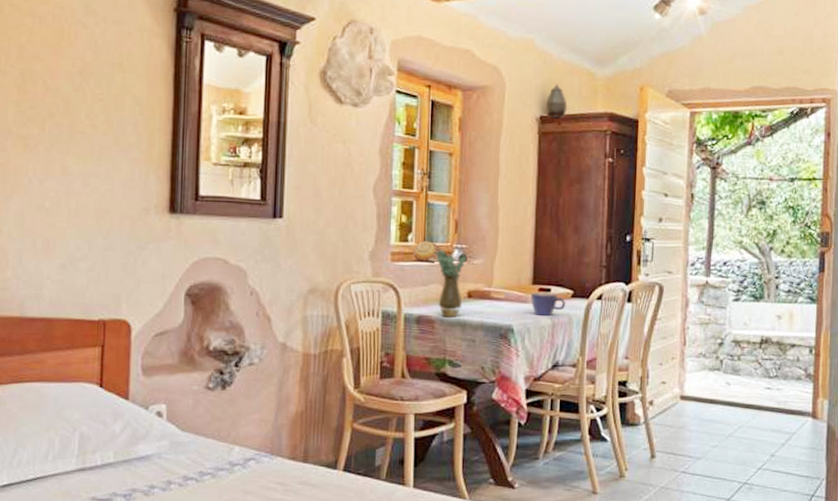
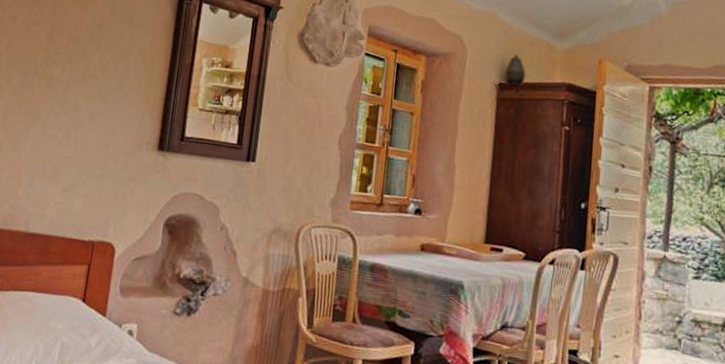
seashell: present [413,241,440,262] -> none [371,193,397,214]
vase: present [435,245,467,318] -> none [391,198,422,269]
cup: present [531,292,566,317] -> none [482,251,518,277]

